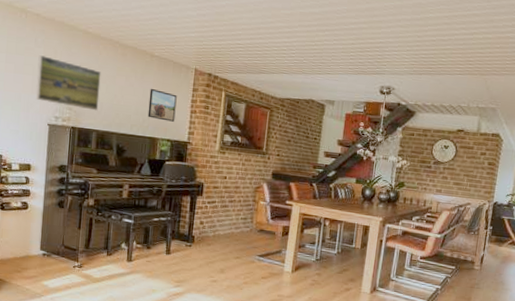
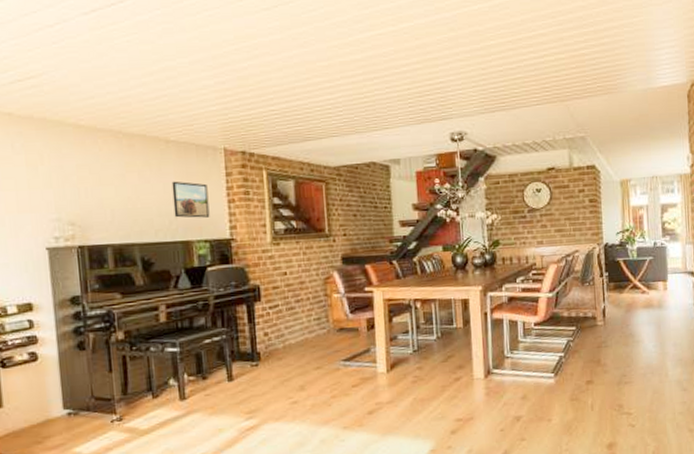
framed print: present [35,55,101,111] -> none [19,163,110,222]

